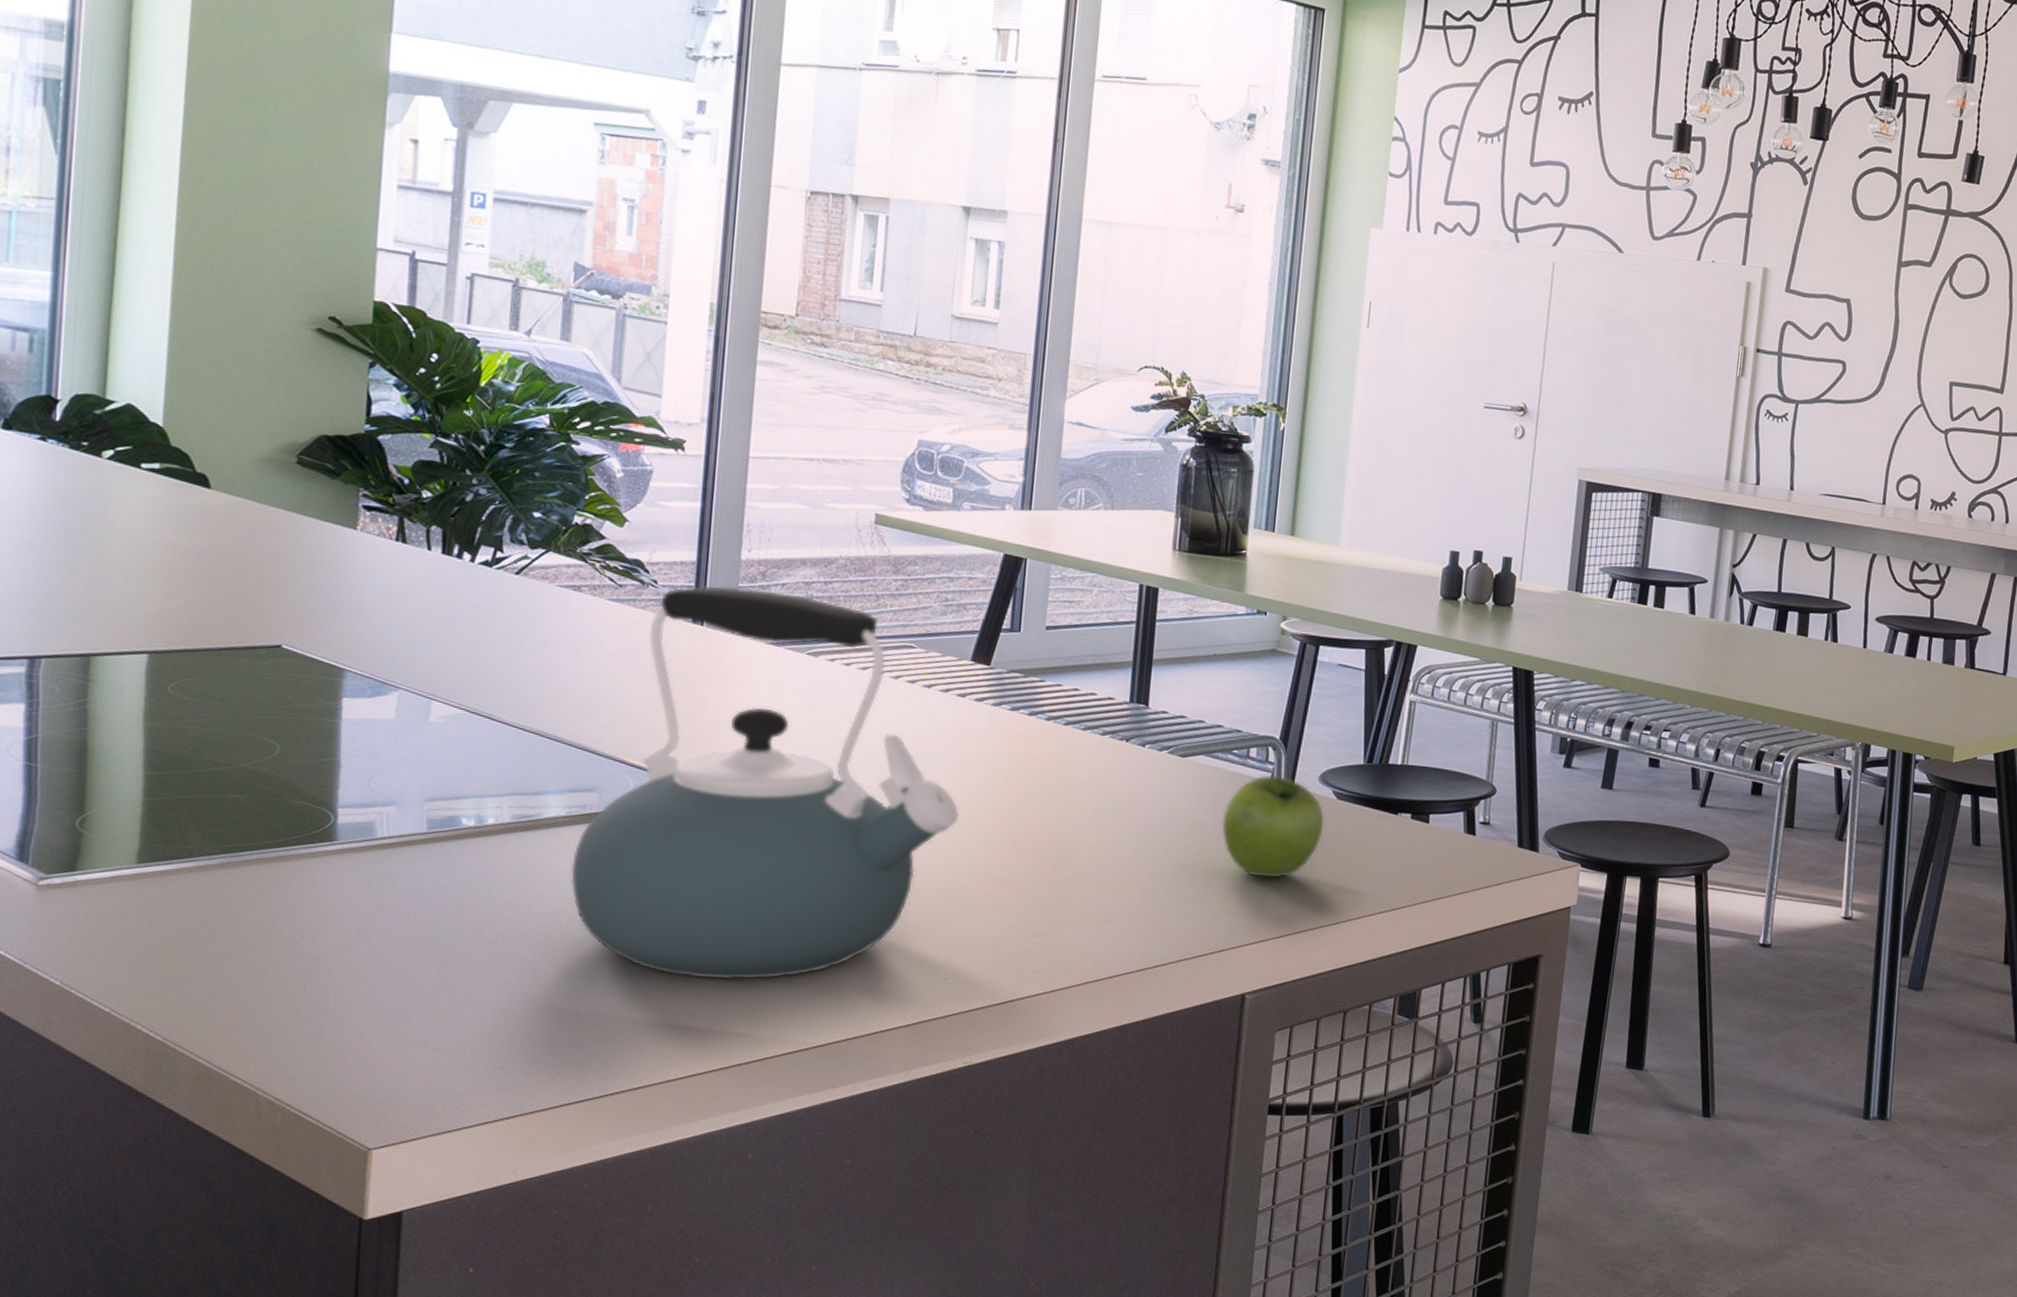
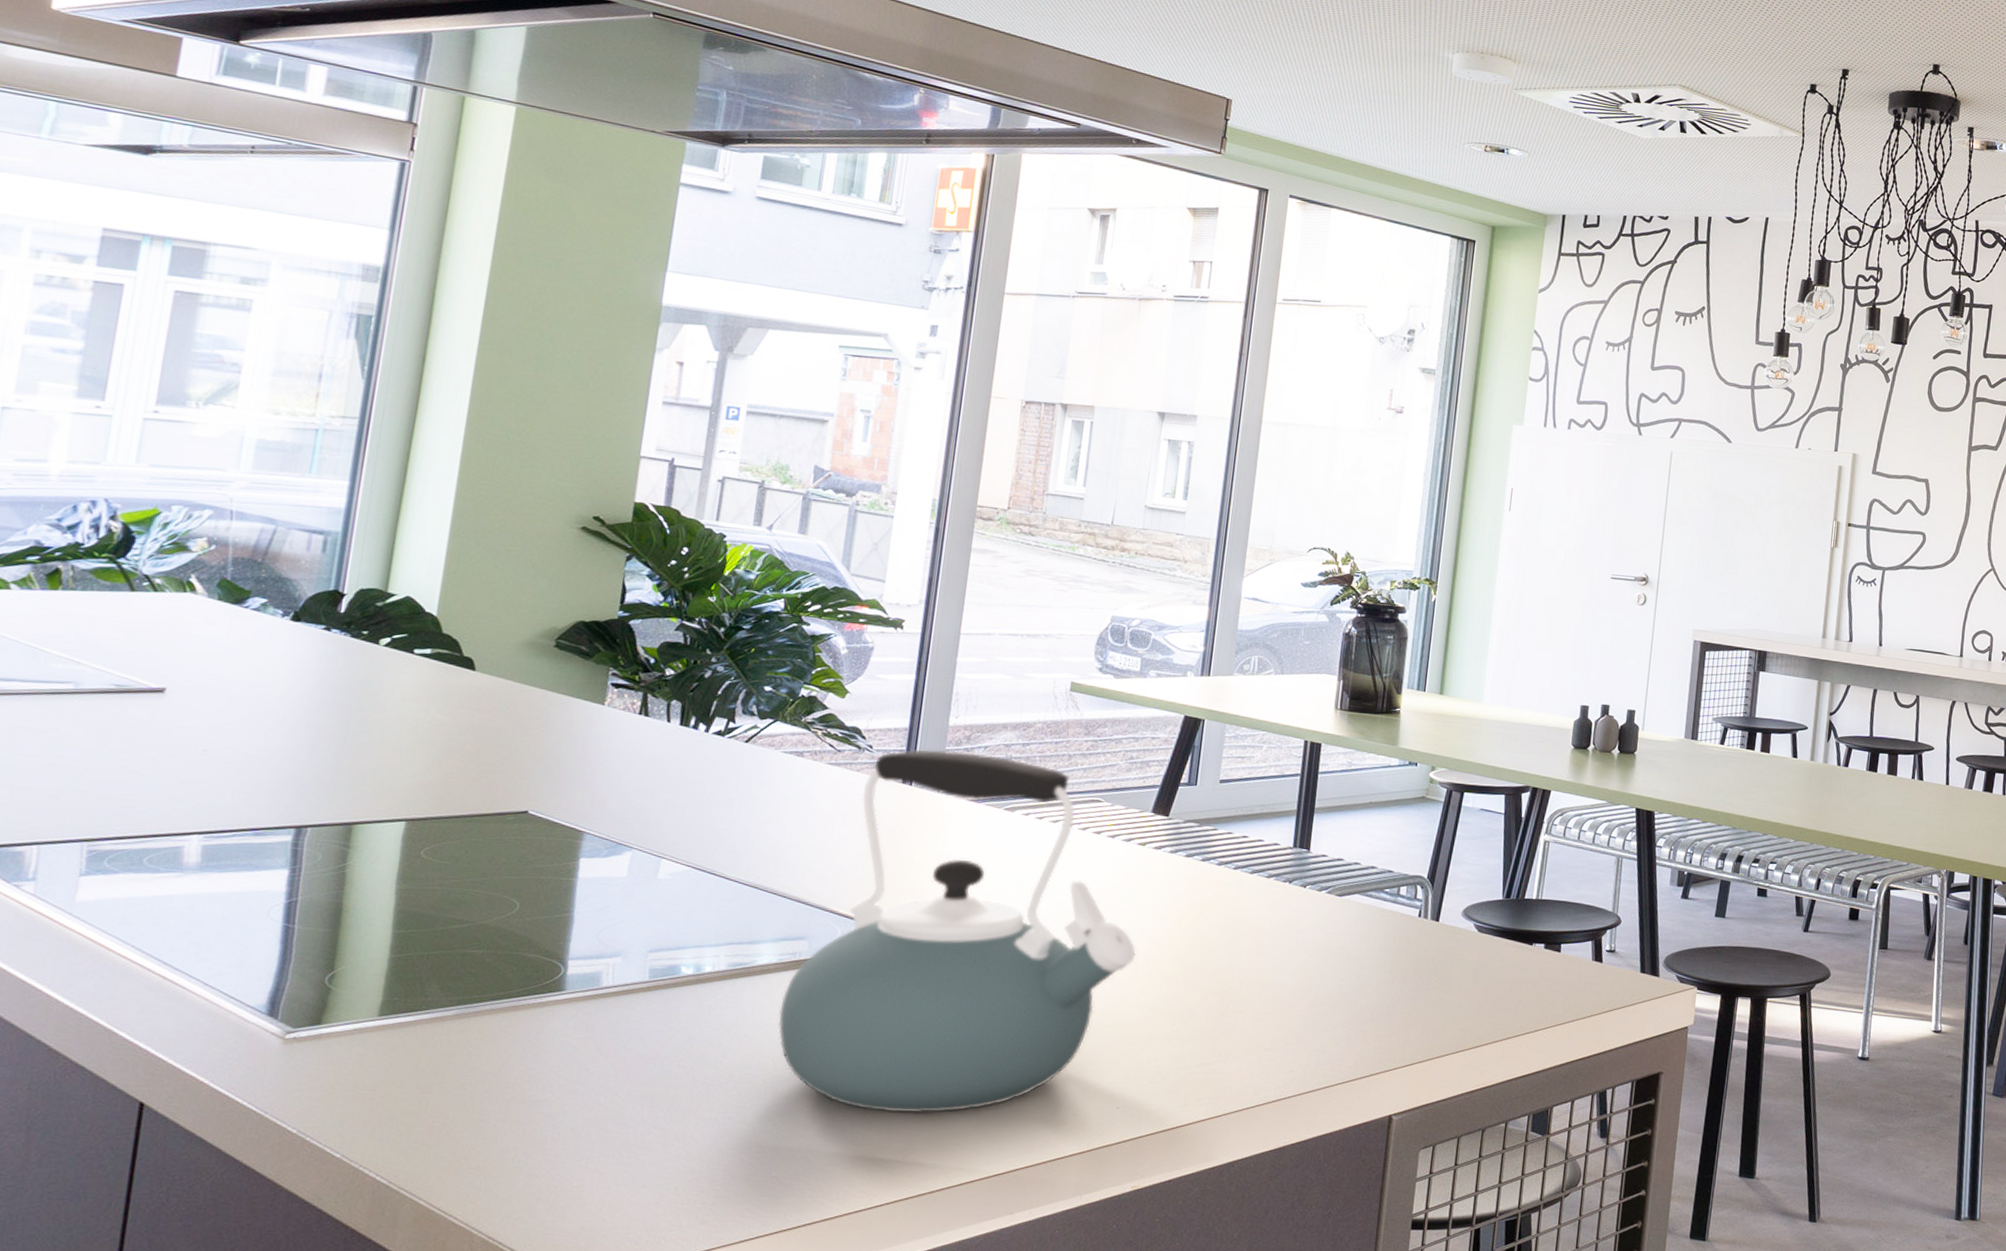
fruit: present [1222,774,1325,878] -> none [1373,910,1467,1006]

